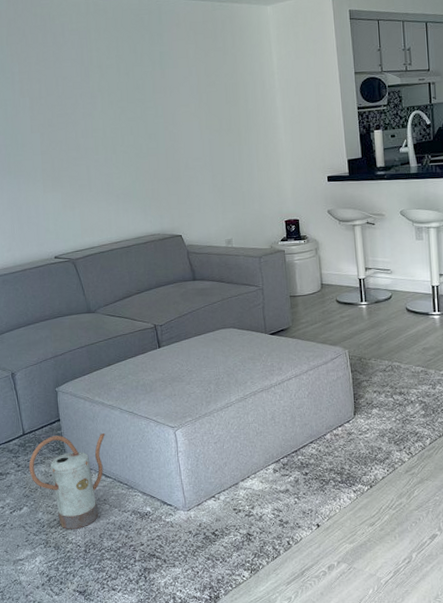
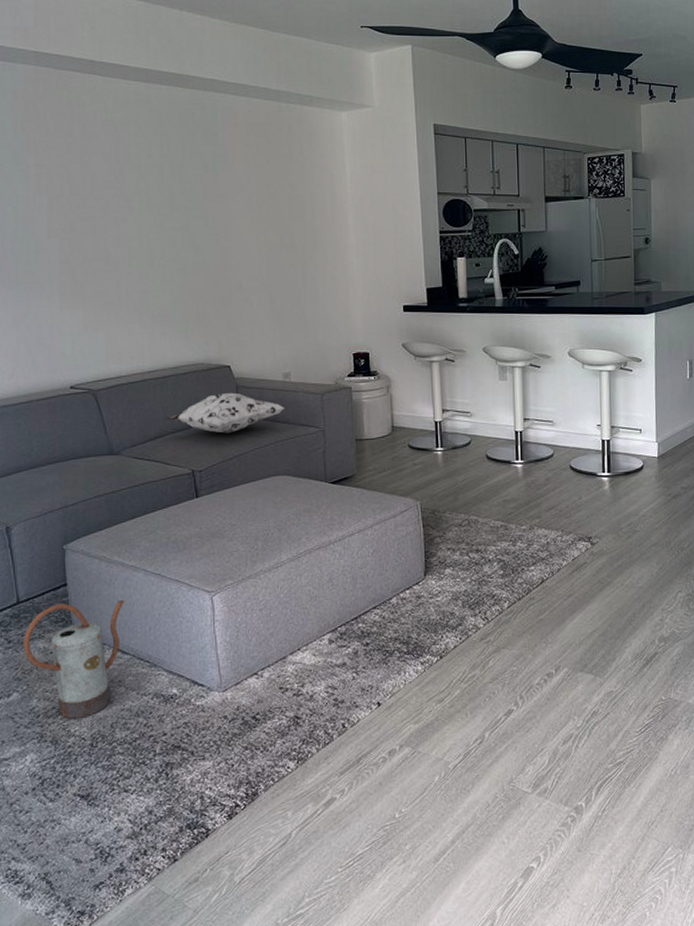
decorative pillow: none [130,258,229,293] -> present [164,392,285,434]

